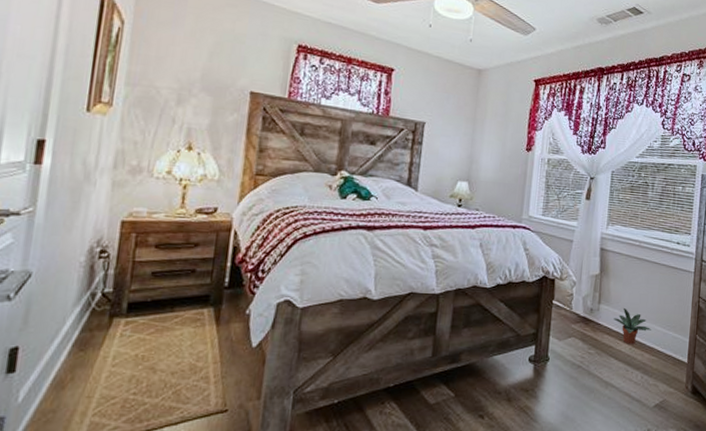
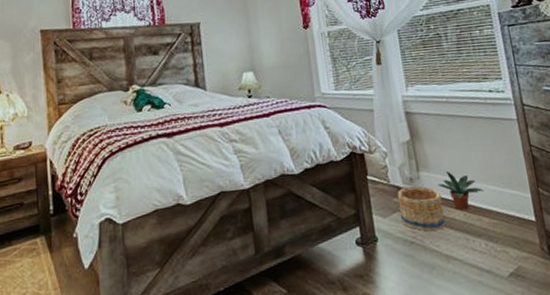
basket: none [574,315,614,359] -> present [397,186,445,232]

